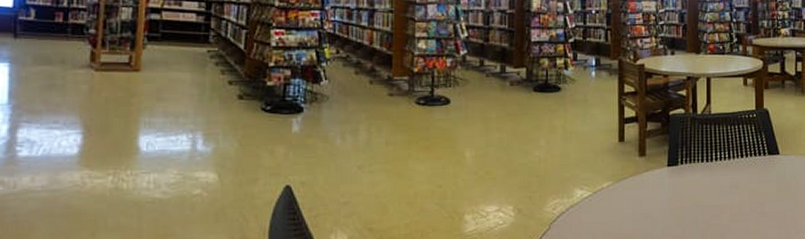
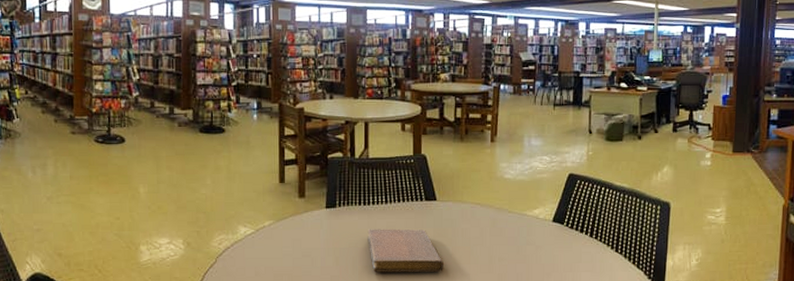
notebook: none [710,184,788,231] -> present [367,228,444,272]

